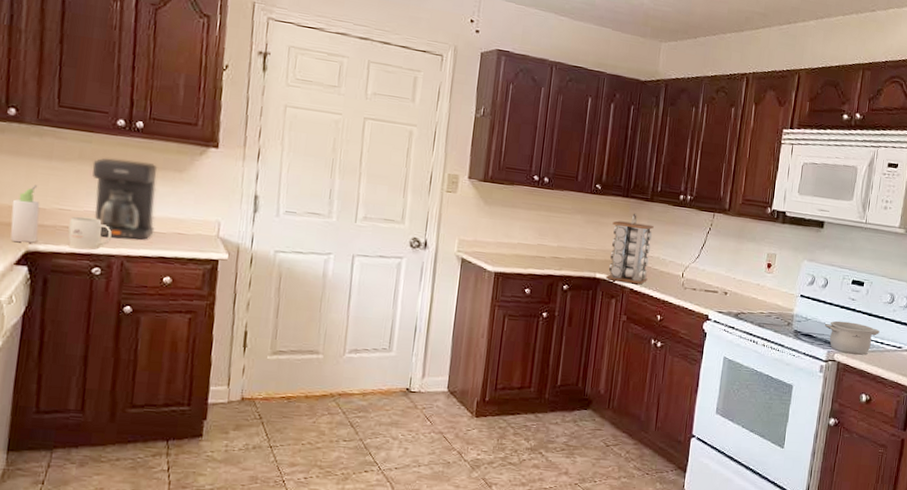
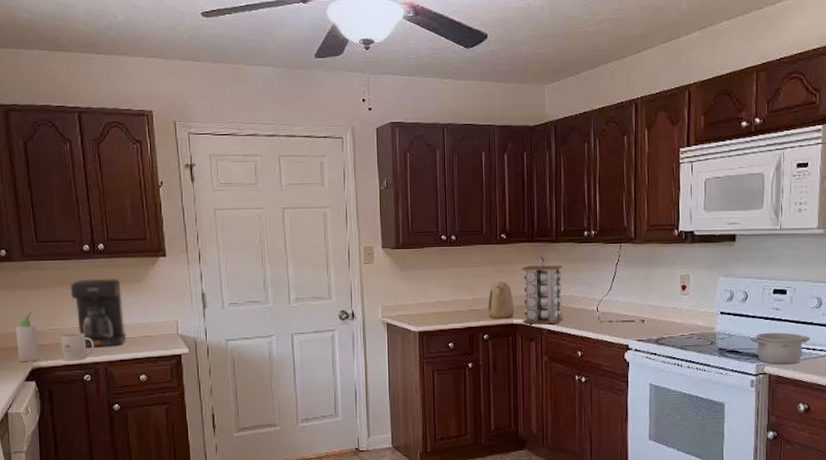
kettle: none [571,231,600,272] -> present [488,281,515,319]

